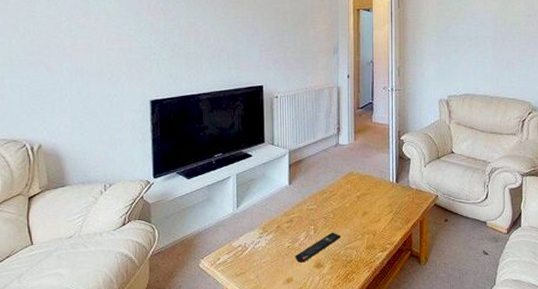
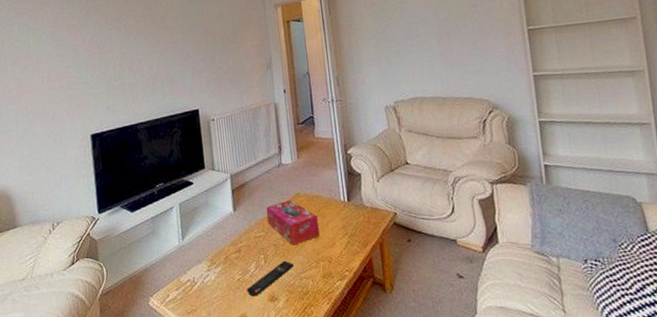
tissue box: none [320,177,367,219] -> present [265,199,319,246]

